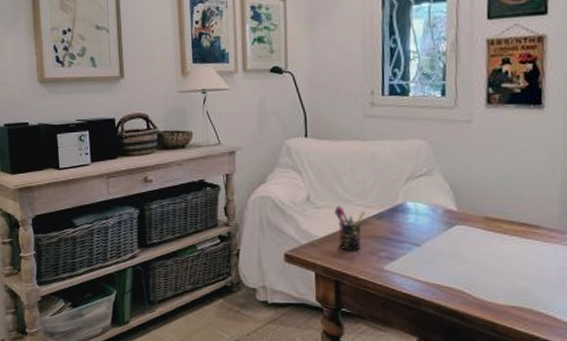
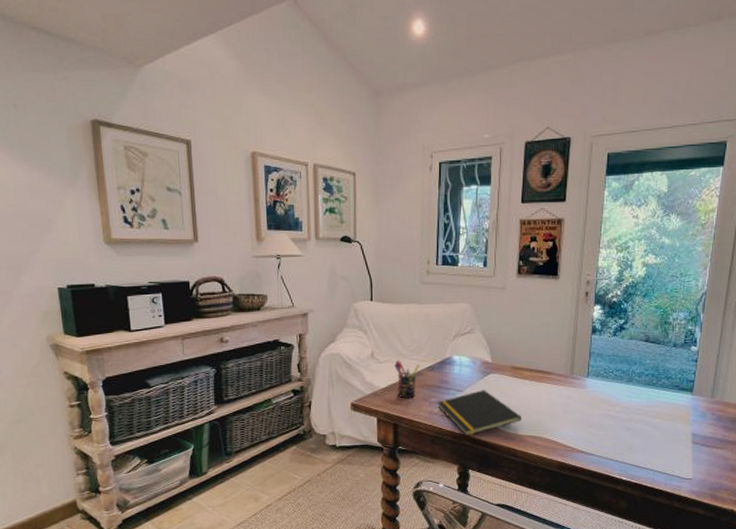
notepad: none [389,245,503,302] -> present [438,390,522,436]

